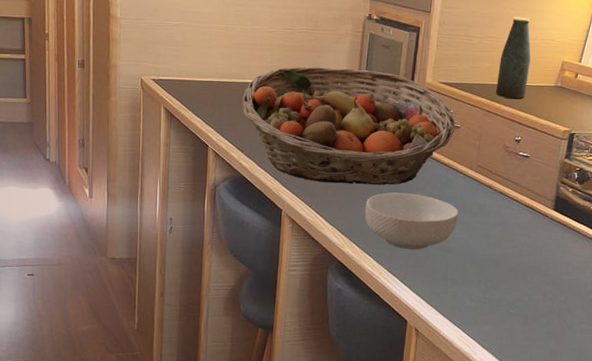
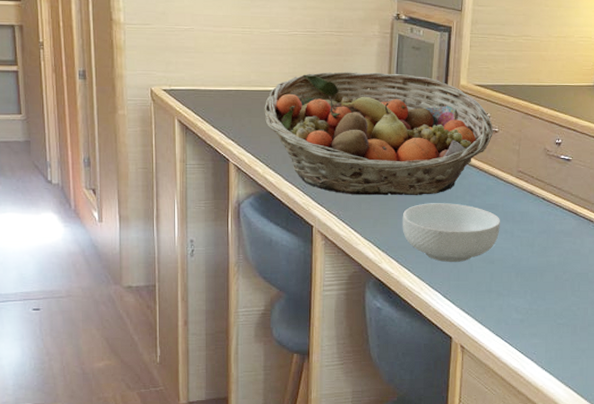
bottle: present [495,16,531,99] -> none [533,13,568,100]

